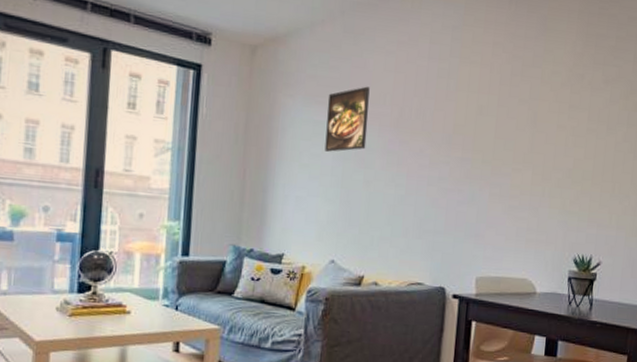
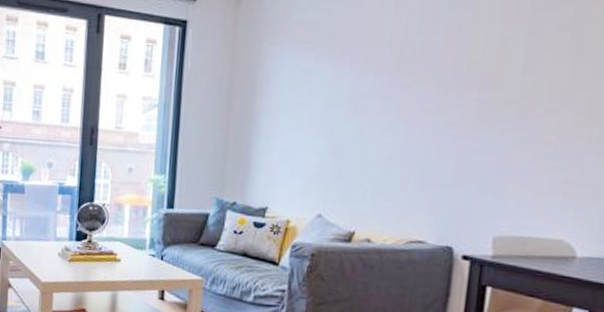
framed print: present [324,86,370,152] -> none [312,27,365,100]

